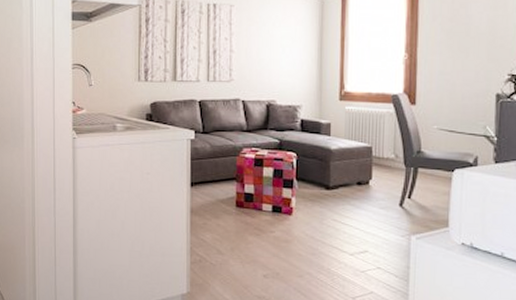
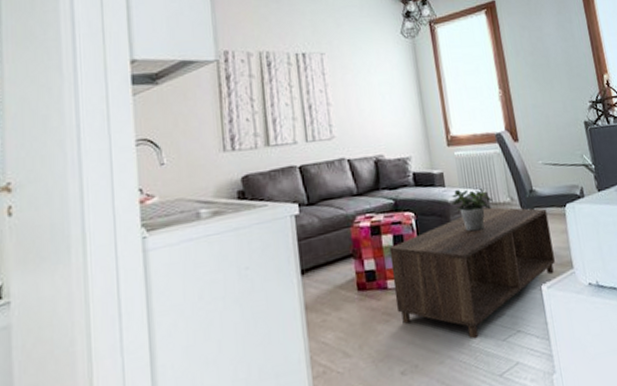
coffee table: none [267,160,432,265] -> present [389,207,555,339]
potted plant: none [334,139,376,178] -> present [452,188,493,232]

